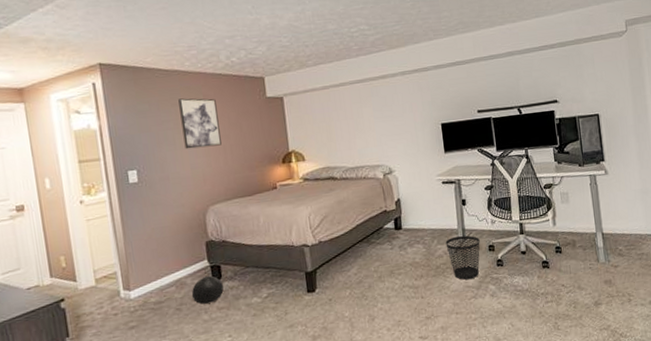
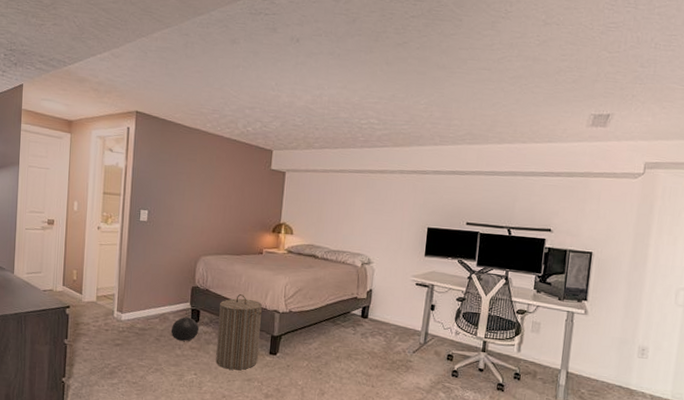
wall art: present [178,98,222,149] -> none [192,155,226,204]
laundry hamper: none [240,237,296,322] -> present [216,294,263,370]
wastebasket: present [445,235,480,280] -> none [406,337,440,382]

